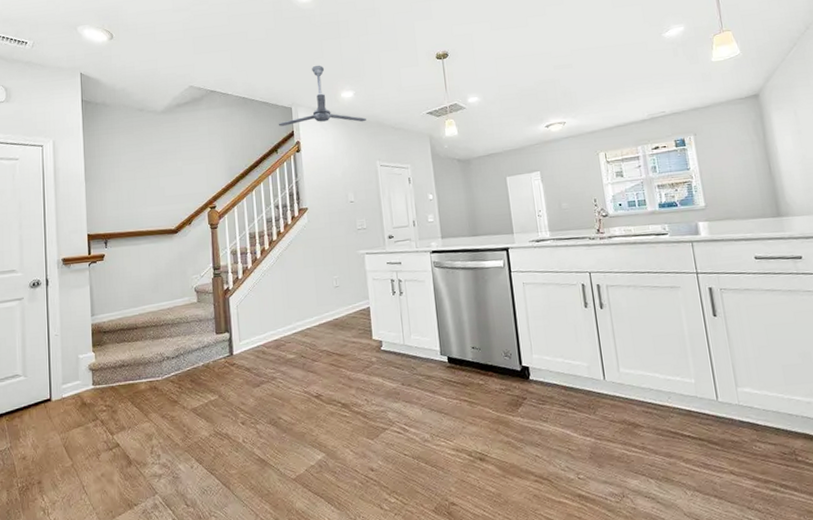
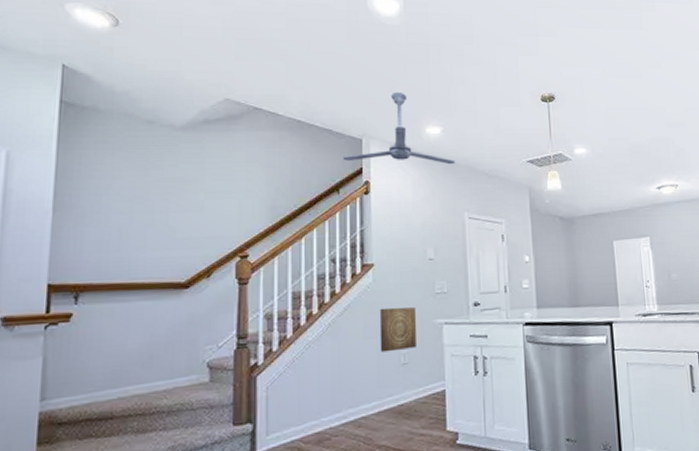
wall art: none [314,241,345,278] -> present [379,307,417,353]

